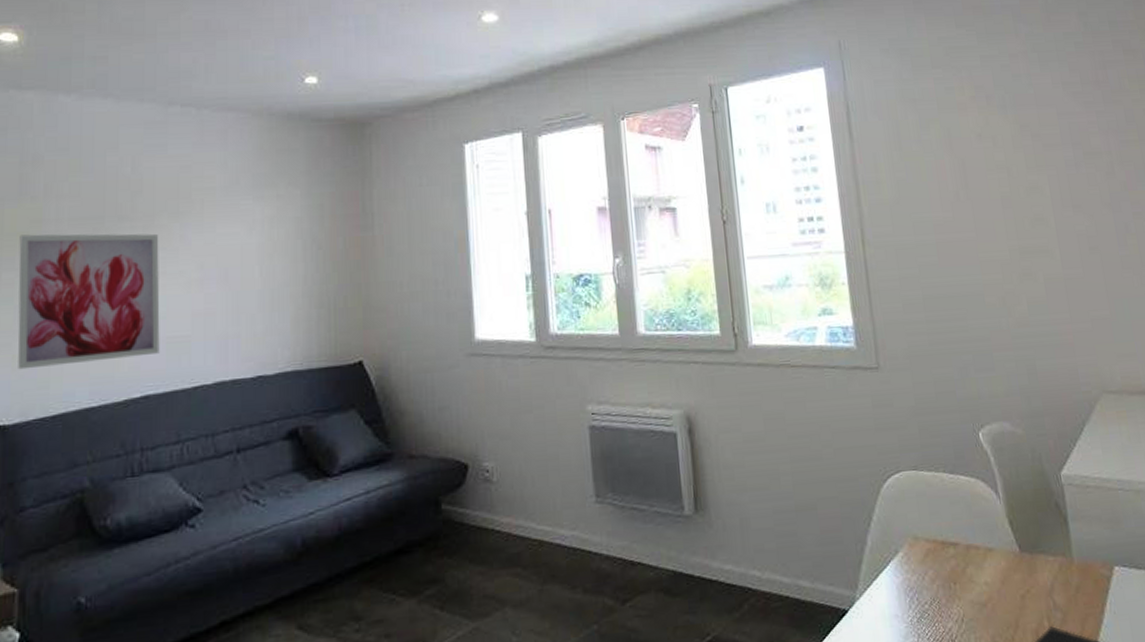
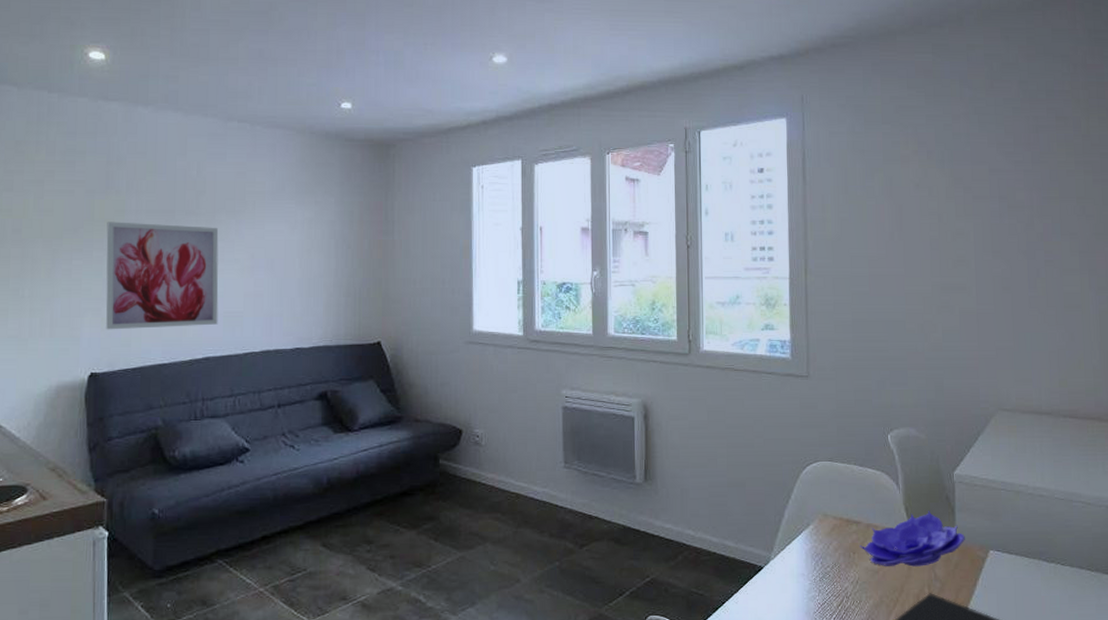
decorative bowl: none [960,521,1084,597] -> present [859,510,965,567]

